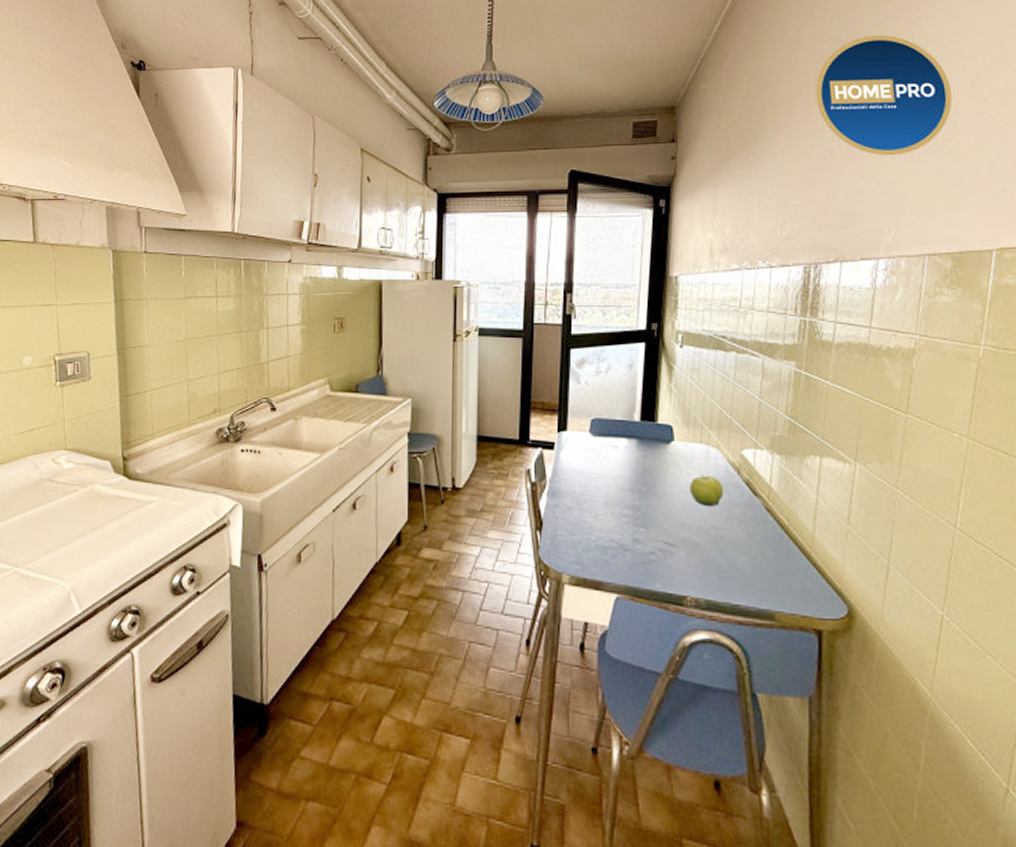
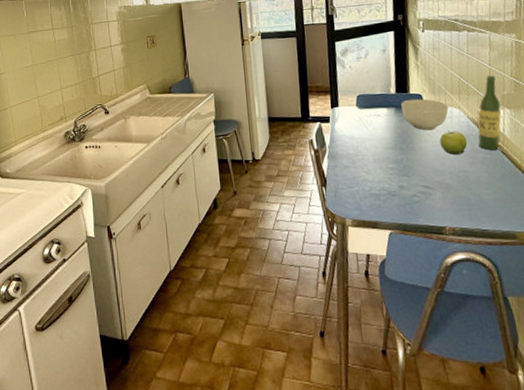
bowl: none [646,430,704,472] -> present [401,98,449,131]
wine bottle: none [737,409,770,505] -> present [478,74,502,151]

